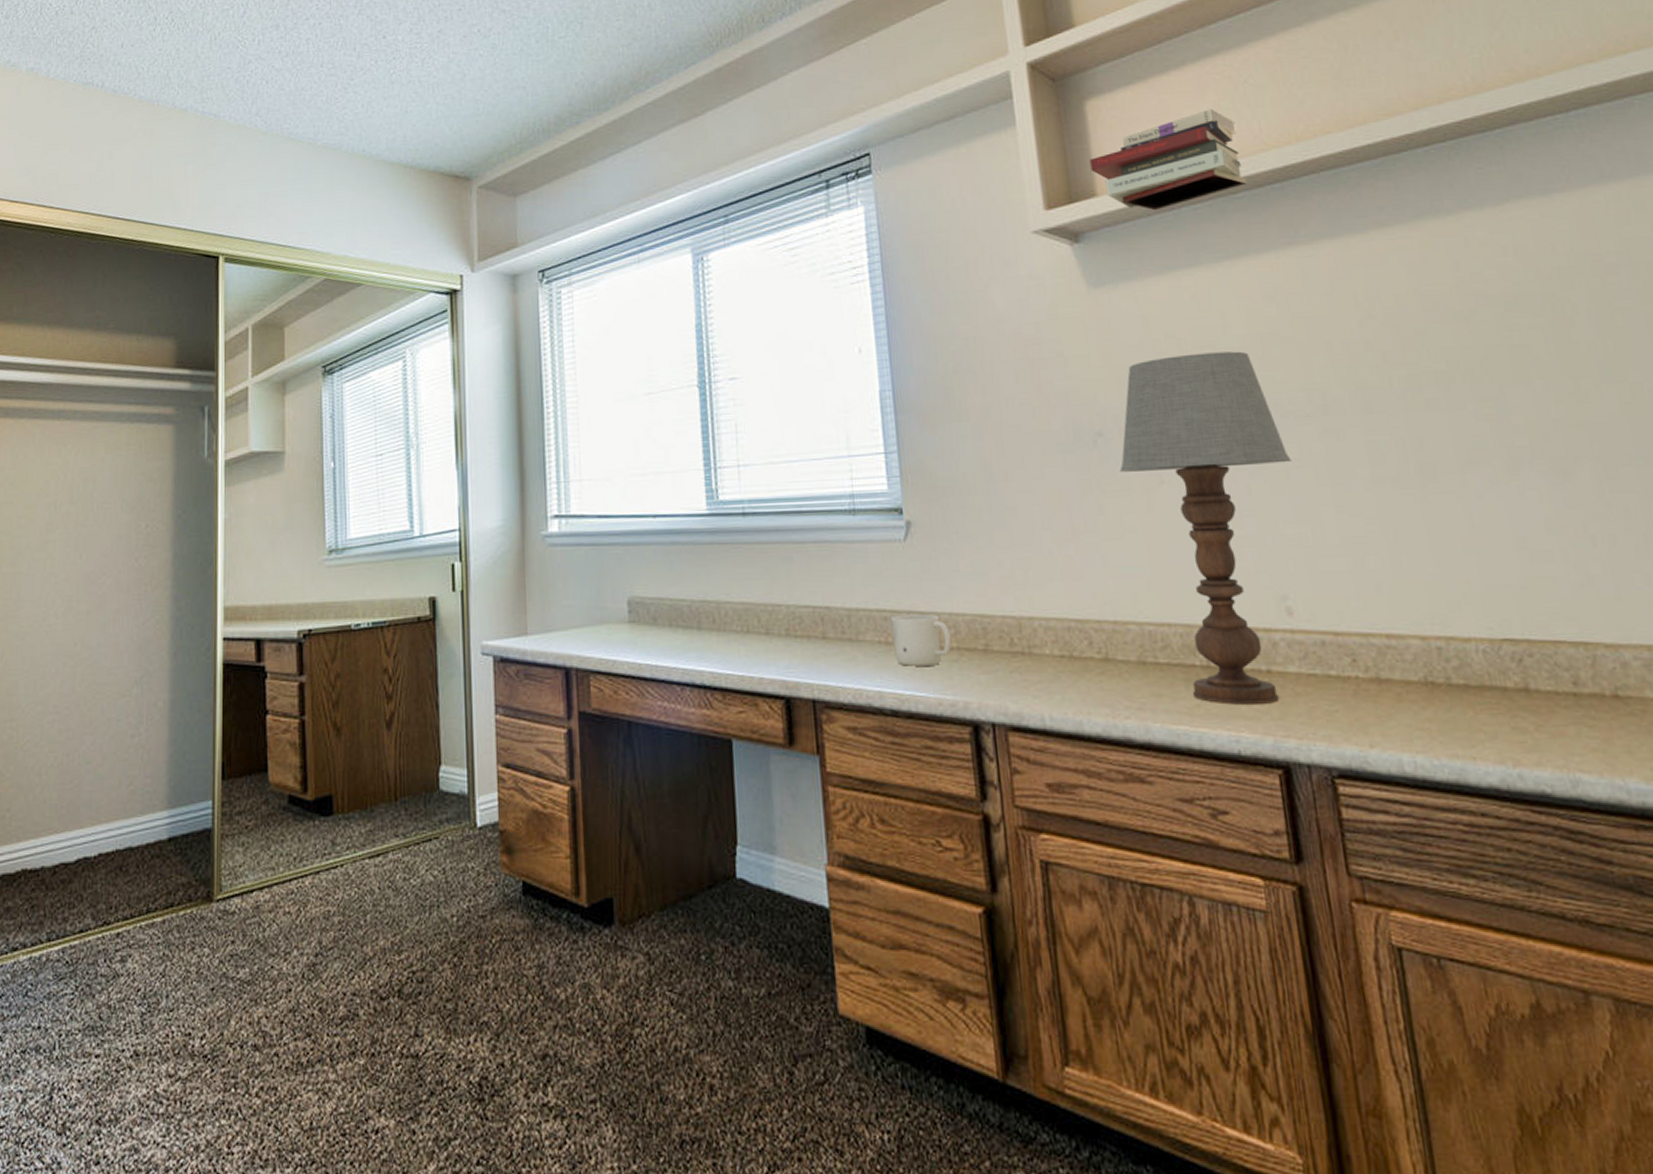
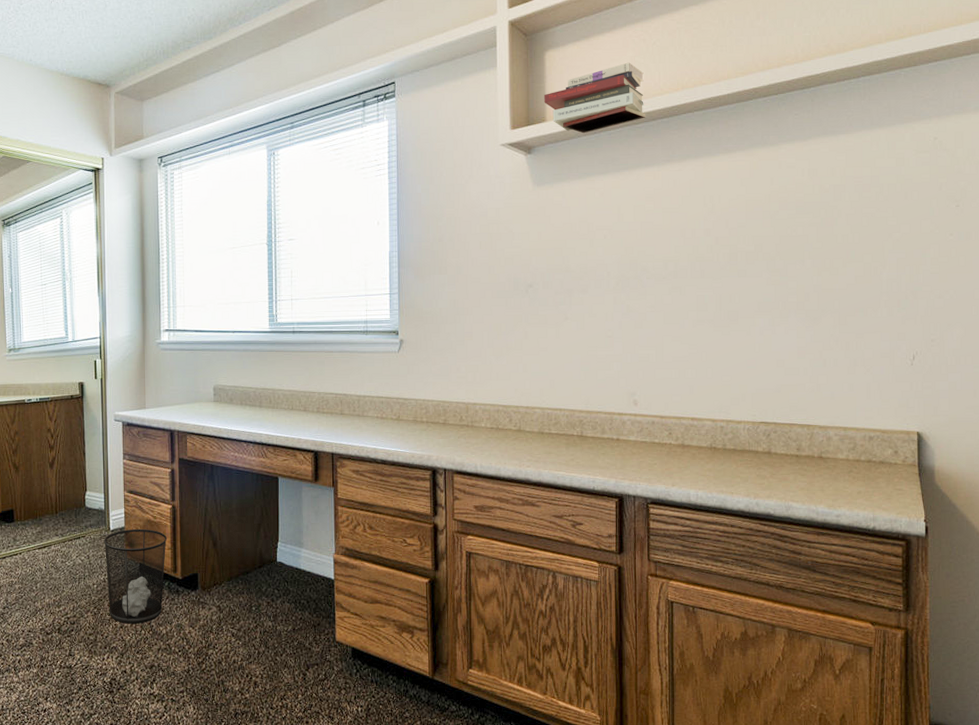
waste bin: none [467,824,565,983] -> present [103,528,168,624]
mug: present [890,614,952,666] -> none [385,400,423,433]
table lamp: present [1119,351,1292,706] -> none [541,233,650,460]

